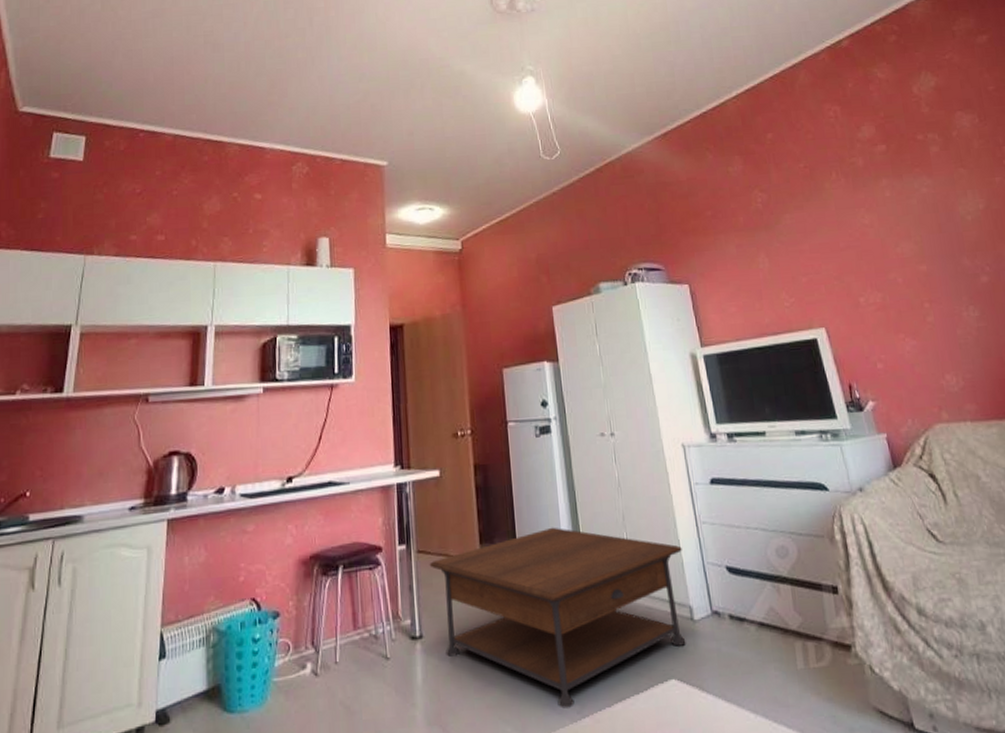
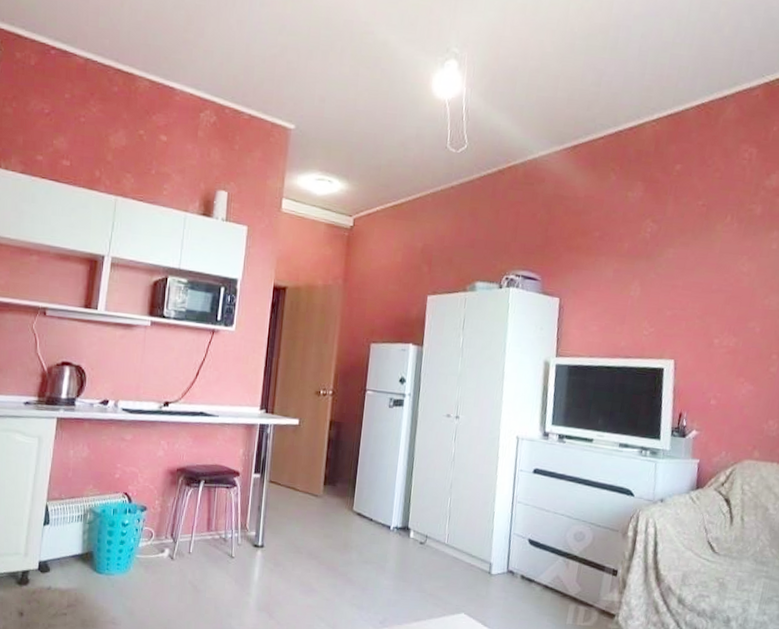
coffee table: present [429,527,686,709] -> none [277,482,495,618]

